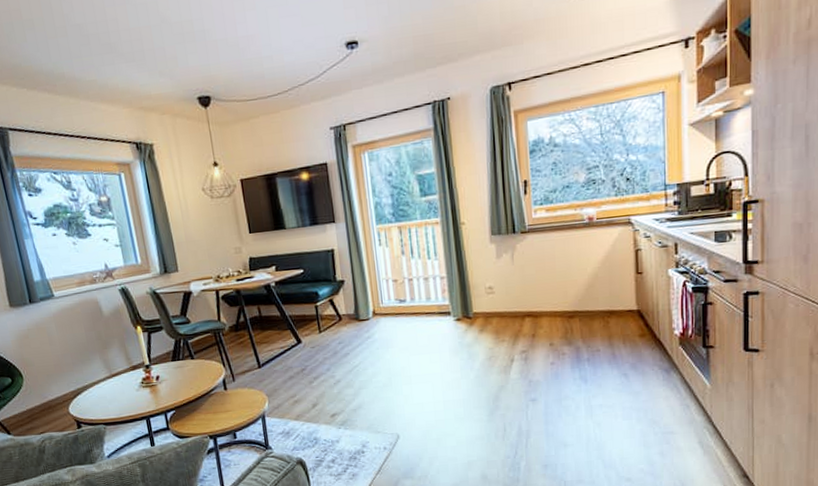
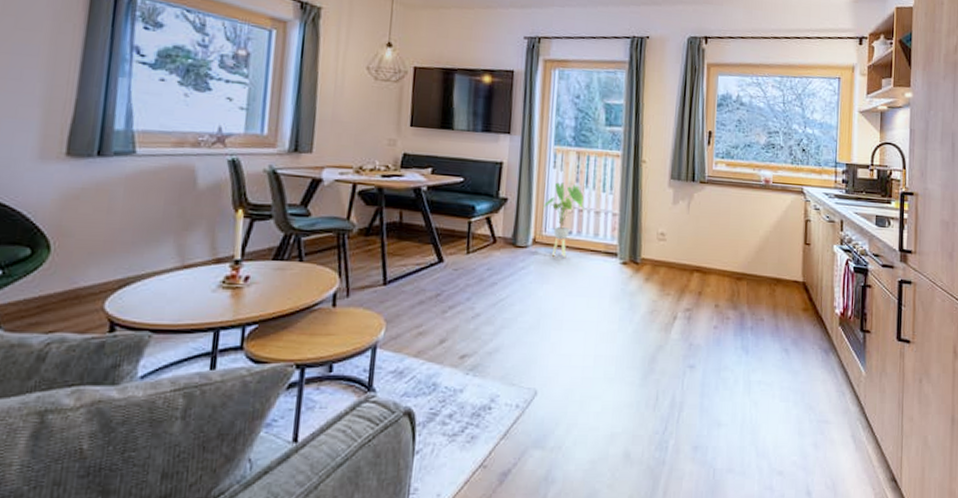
house plant: none [376,257,414,324] -> present [542,182,584,257]

